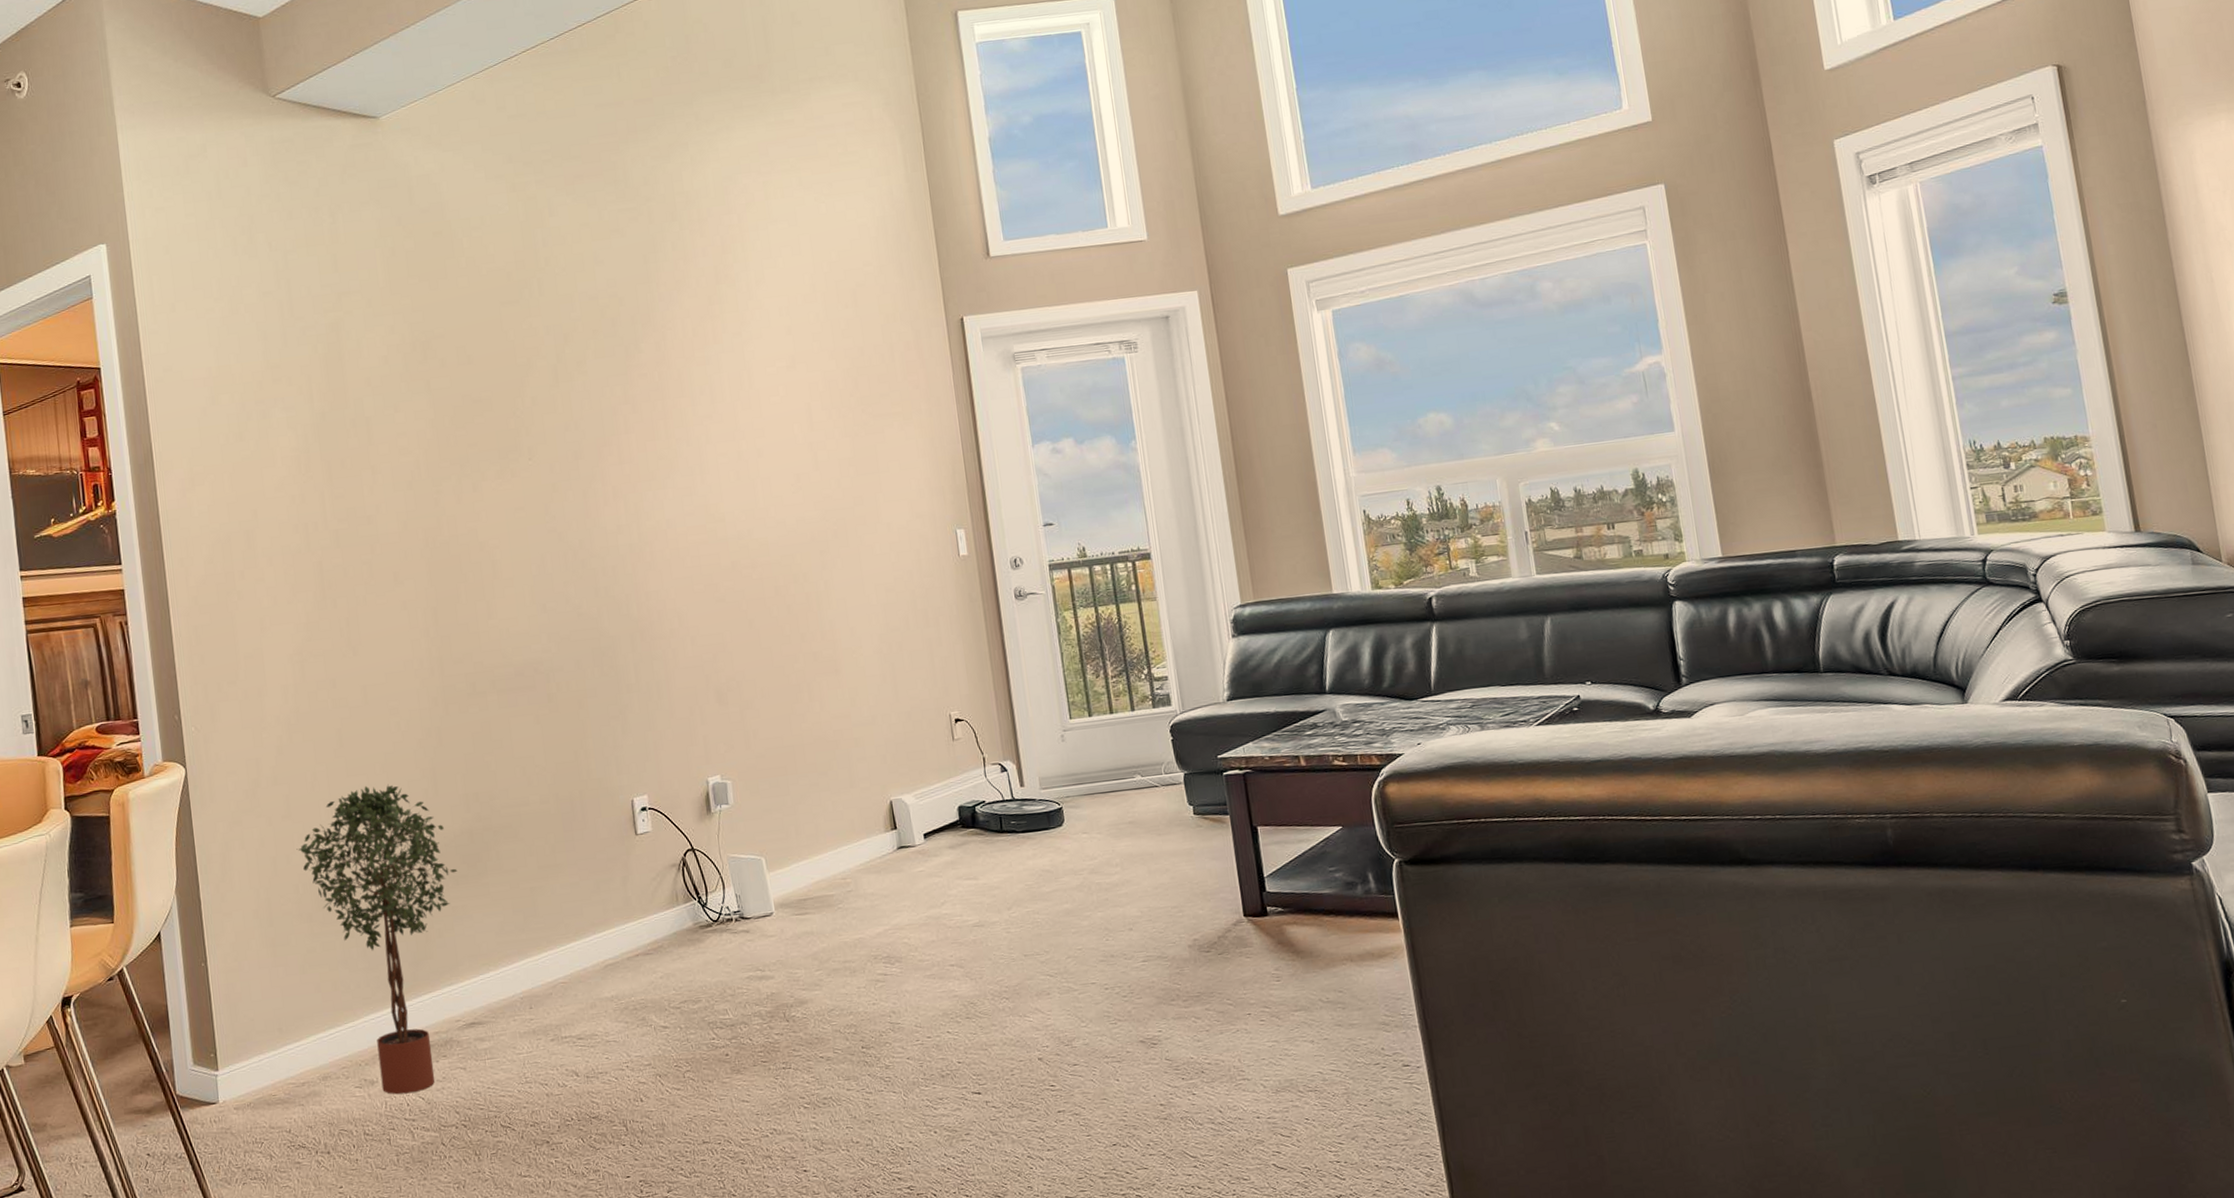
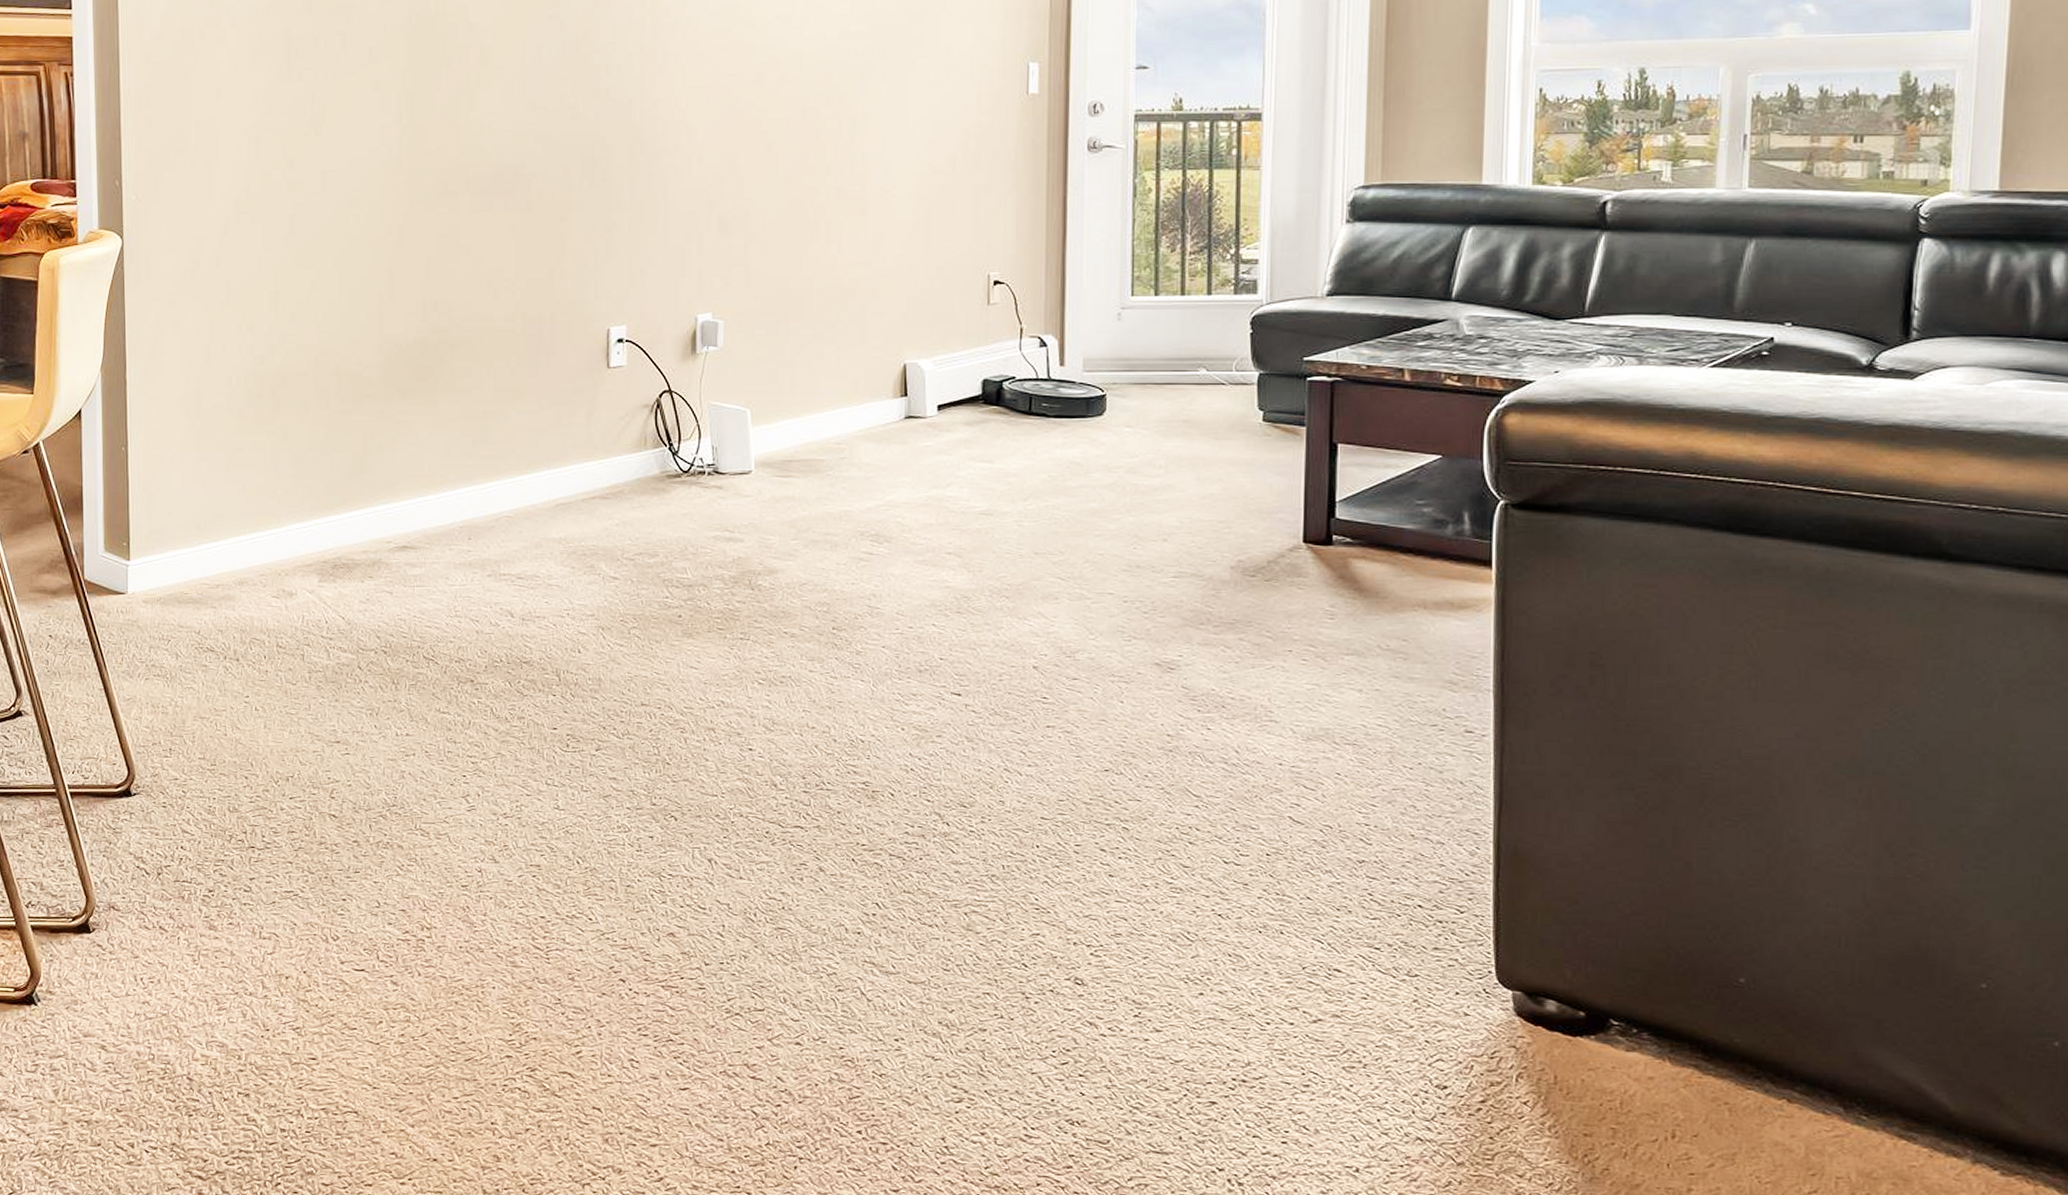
potted tree: present [297,784,458,1095] -> none [234,279,406,611]

